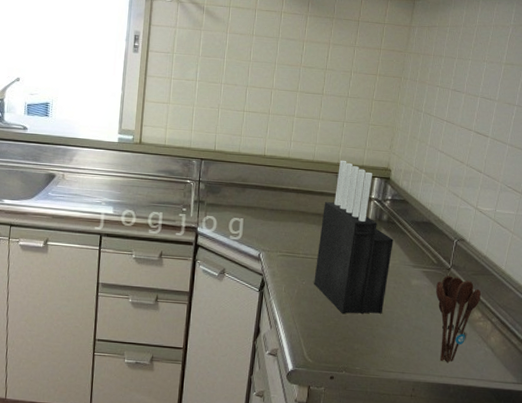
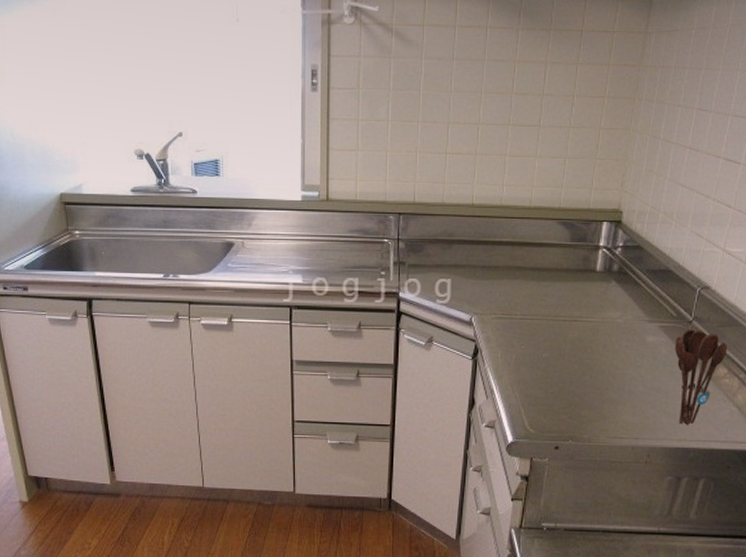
knife block: present [314,160,394,314] -> none [534,203,626,379]

